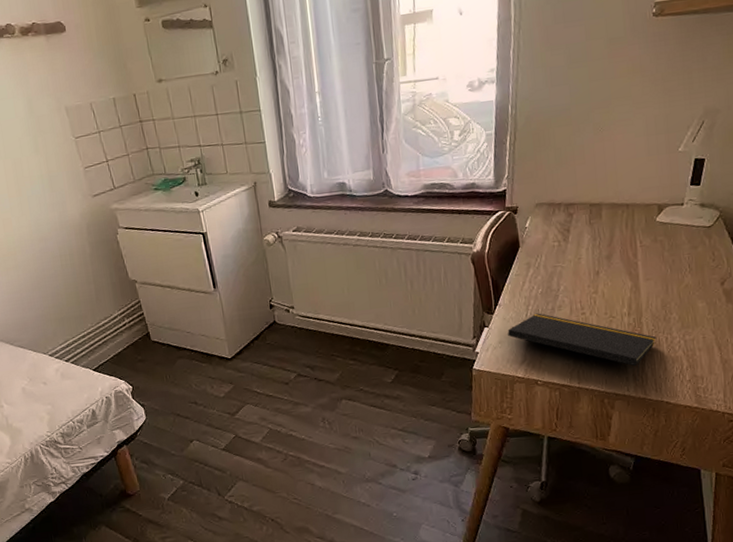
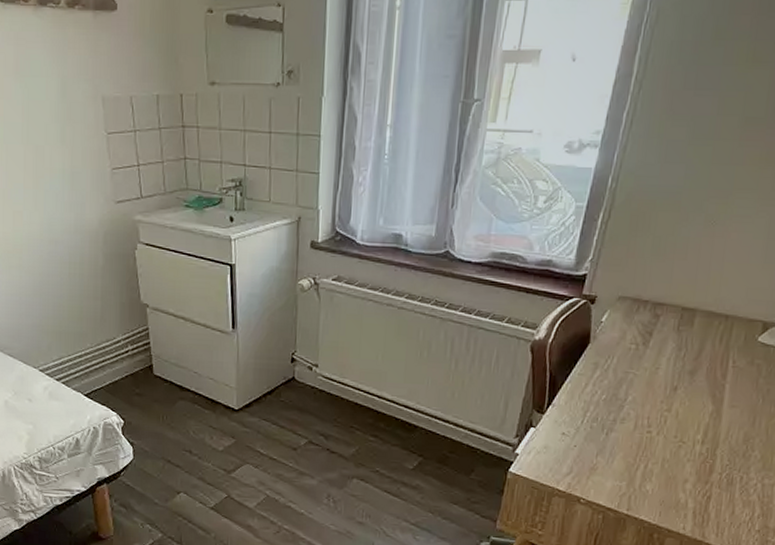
notepad: present [507,313,656,382] -> none [556,422,729,521]

